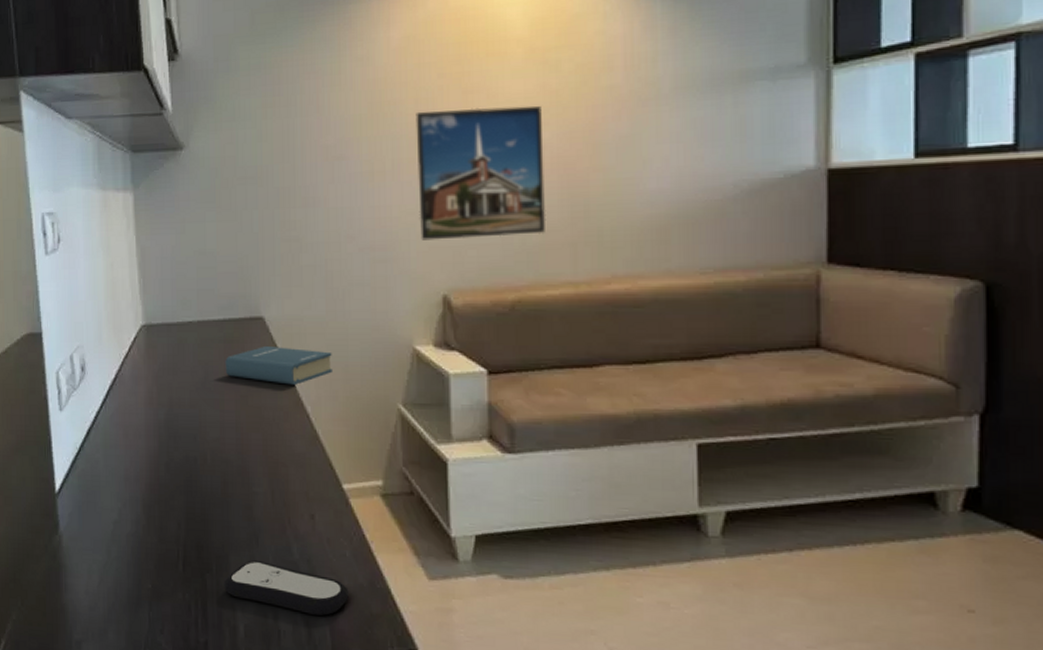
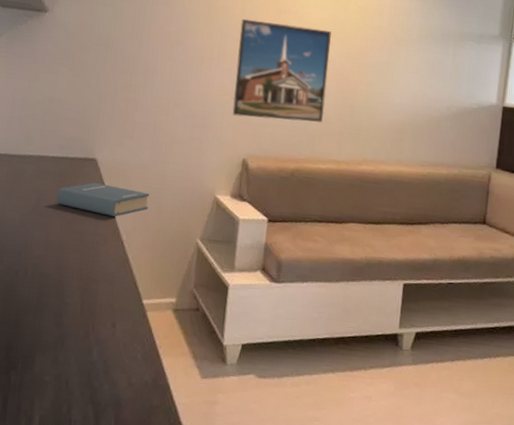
remote control: present [224,560,349,616] -> none [26,360,136,407]

